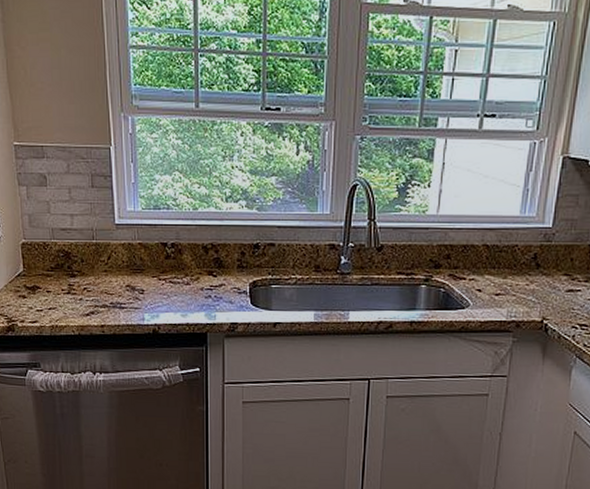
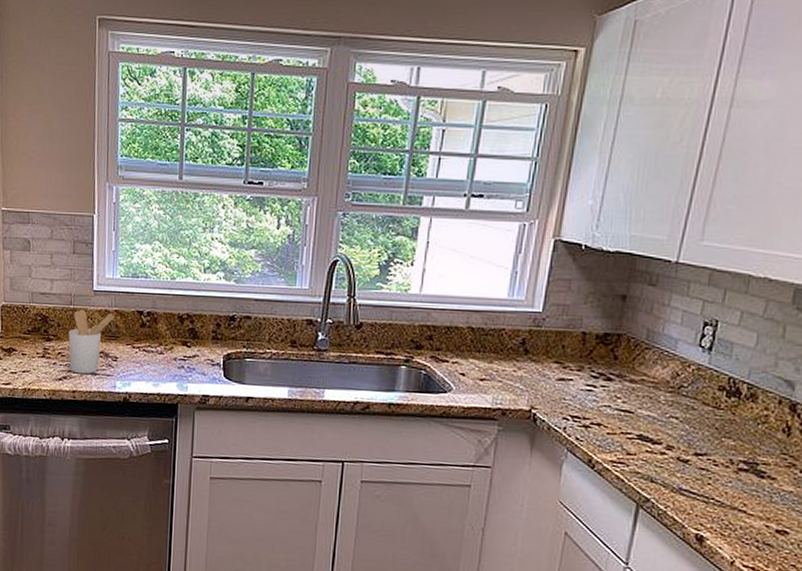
utensil holder: none [92,243,139,309] -> present [68,309,115,374]

